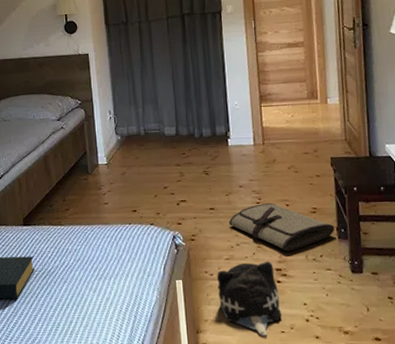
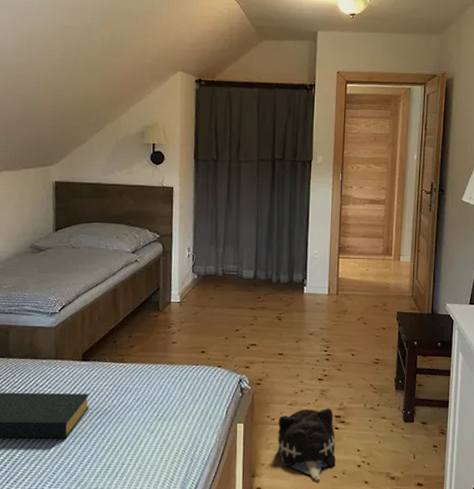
tool roll: present [228,203,335,252] -> none [295,352,394,399]

